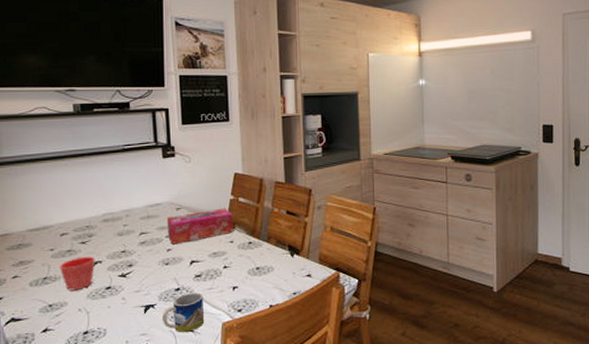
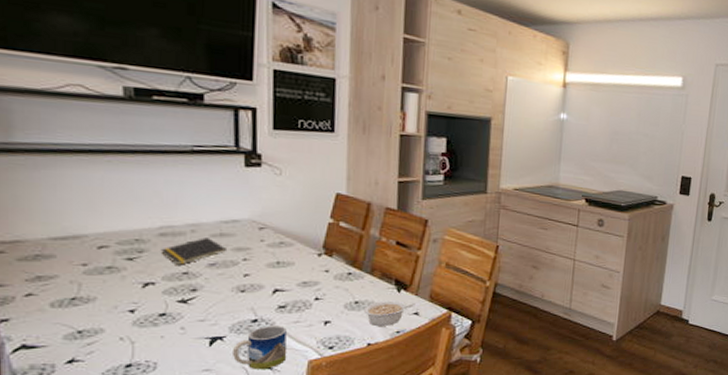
flower pot: present [60,256,95,291] -> none [95,275,146,316]
notepad: none [105,220,153,245] -> present [161,238,226,265]
tissue box: present [166,208,233,245] -> none [245,232,331,269]
legume: none [263,264,307,290] -> present [363,300,415,327]

